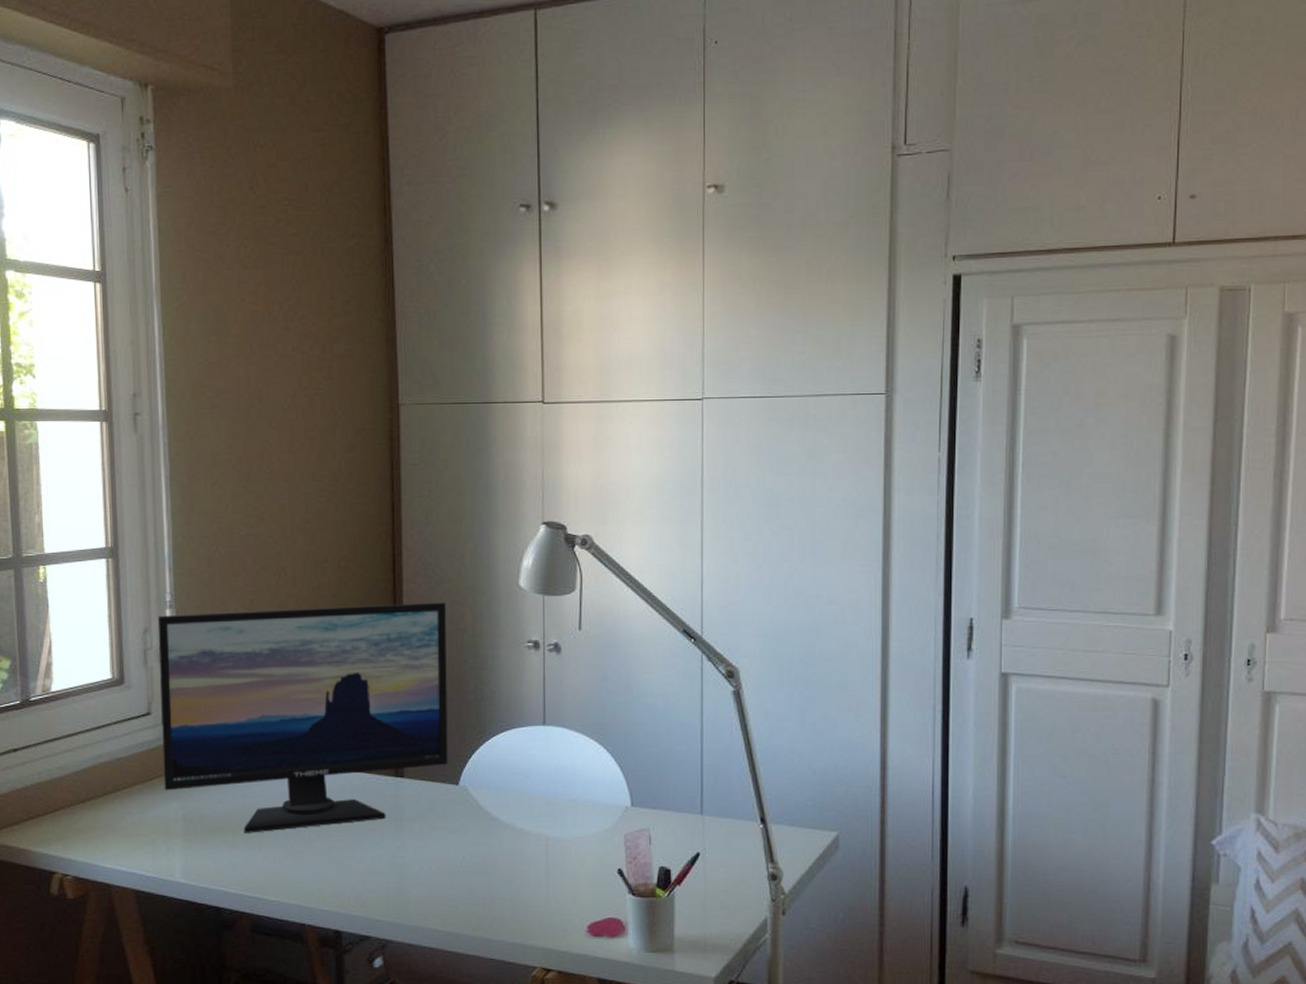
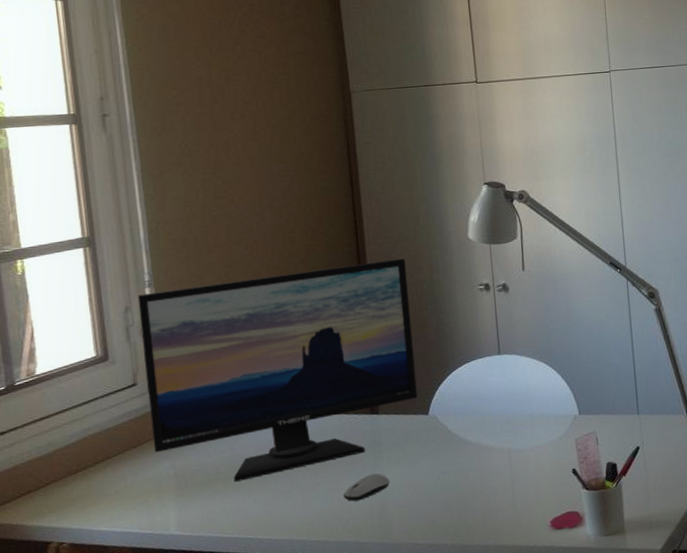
computer mouse: none [359,844,410,872] -> present [343,473,390,502]

